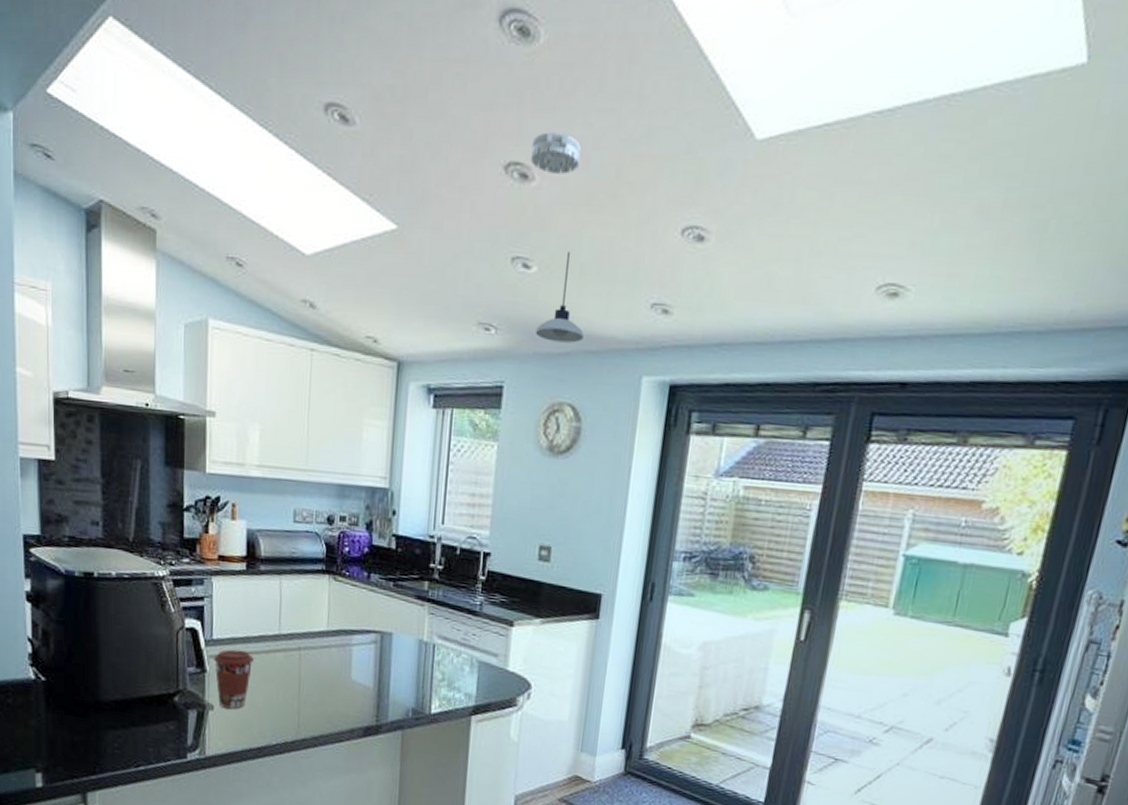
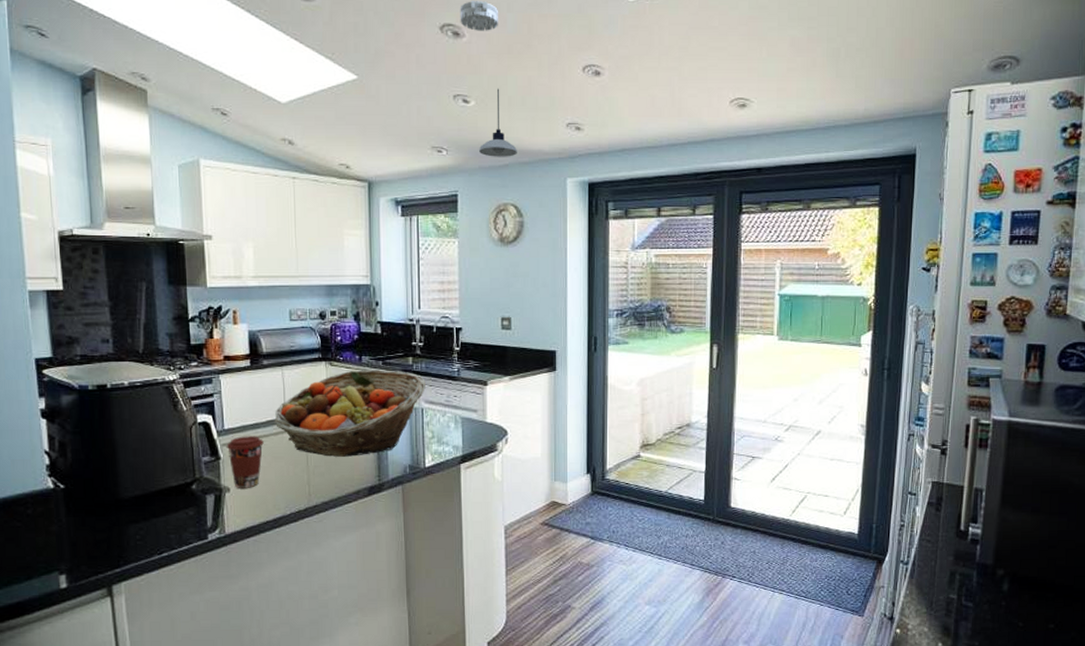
fruit basket: none [266,588,441,690] -> present [273,370,426,457]

